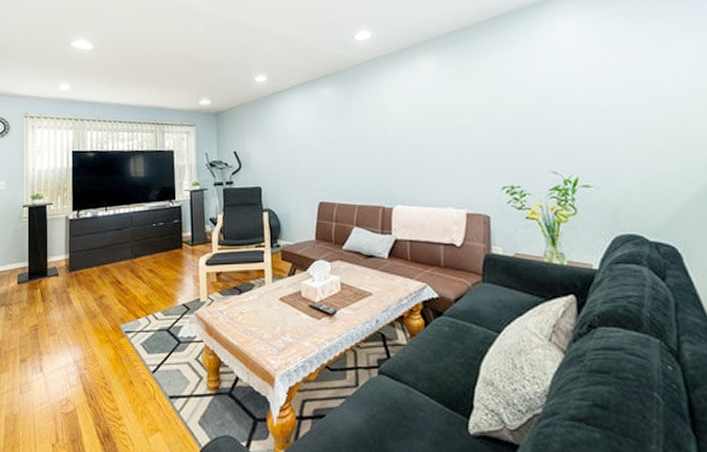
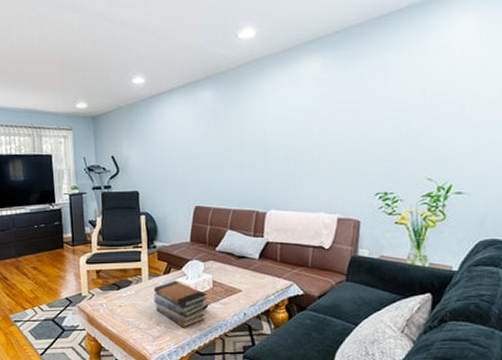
book stack: none [277,283,336,338] -> present [153,280,207,328]

